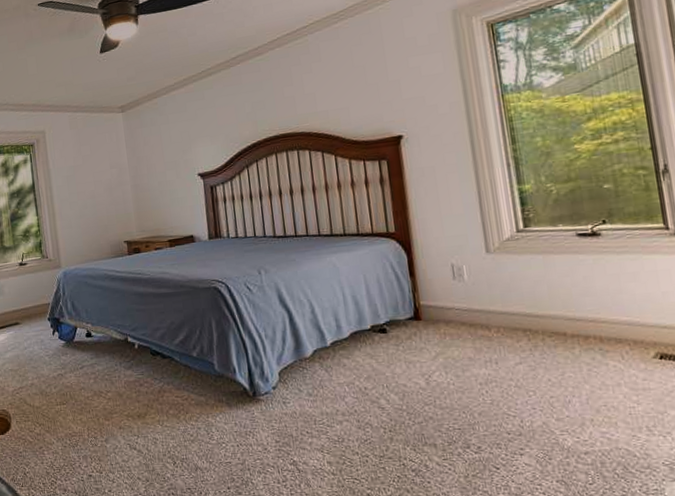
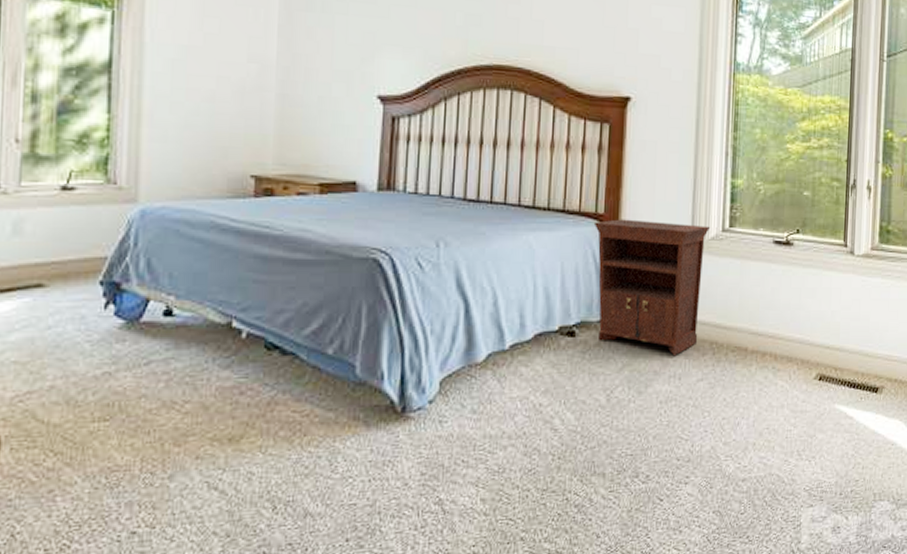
nightstand: none [387,229,510,343] -> present [593,219,711,355]

